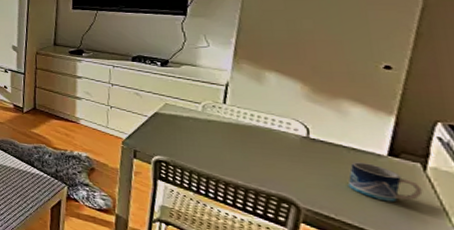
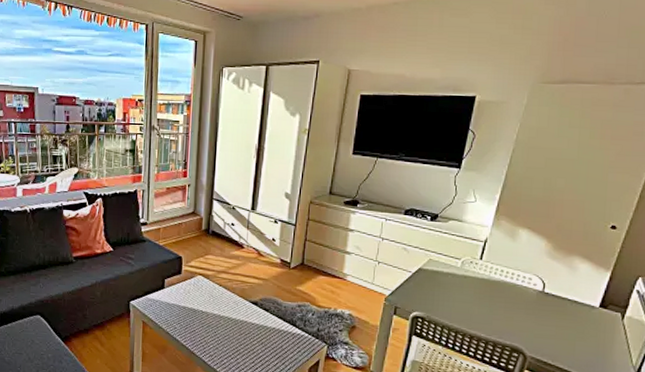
mug: present [347,162,423,203] -> none [566,313,618,348]

